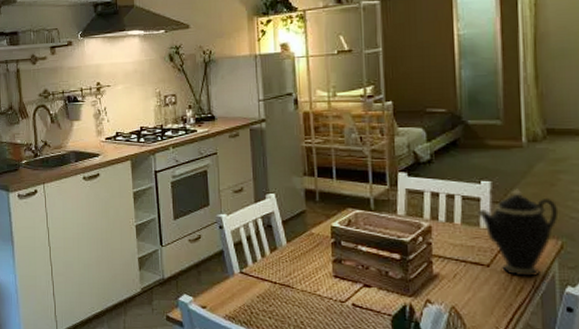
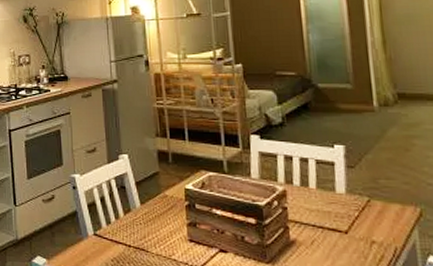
teapot: present [476,188,559,277] -> none [330,153,416,245]

